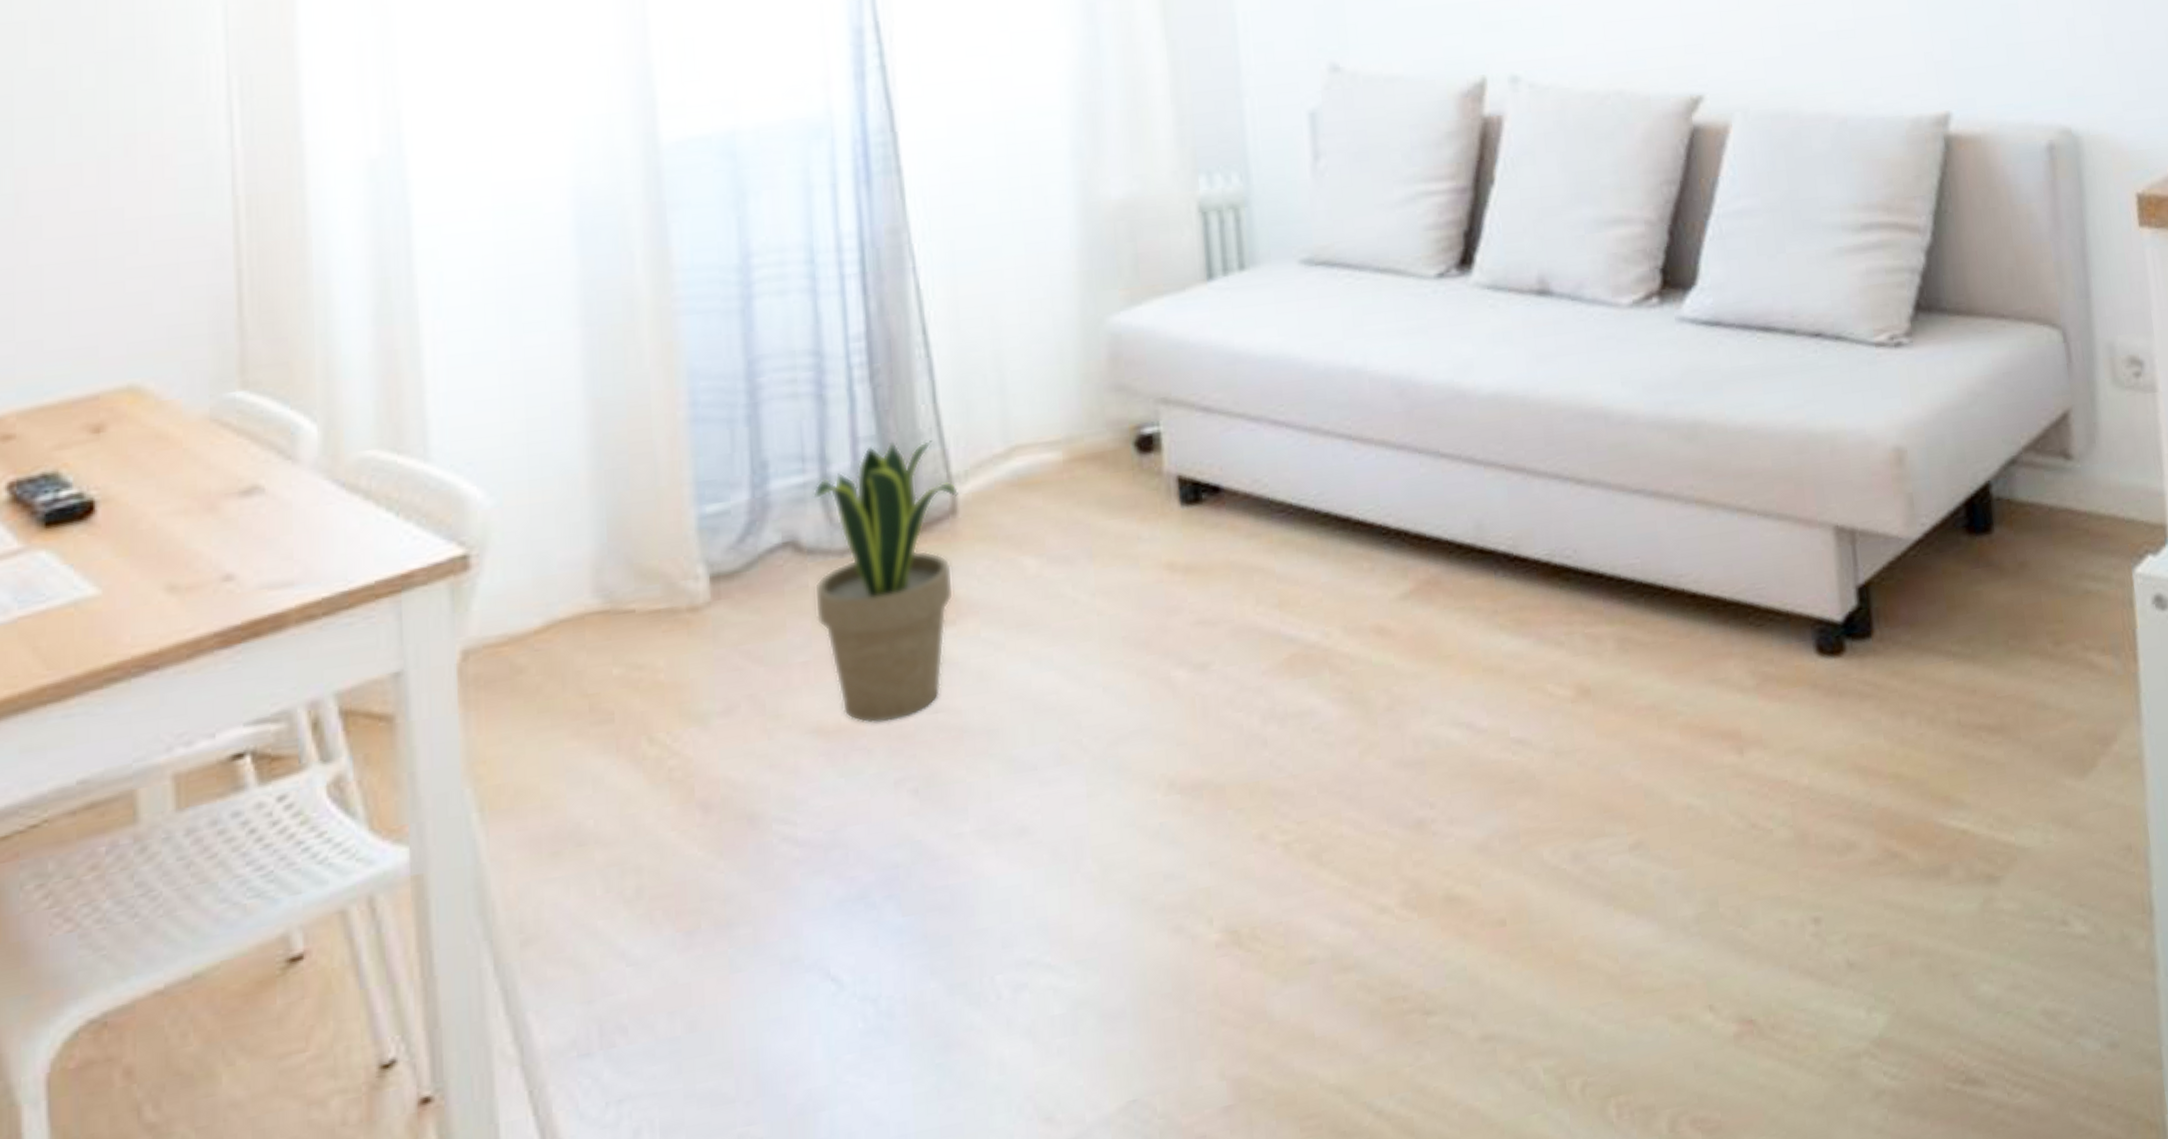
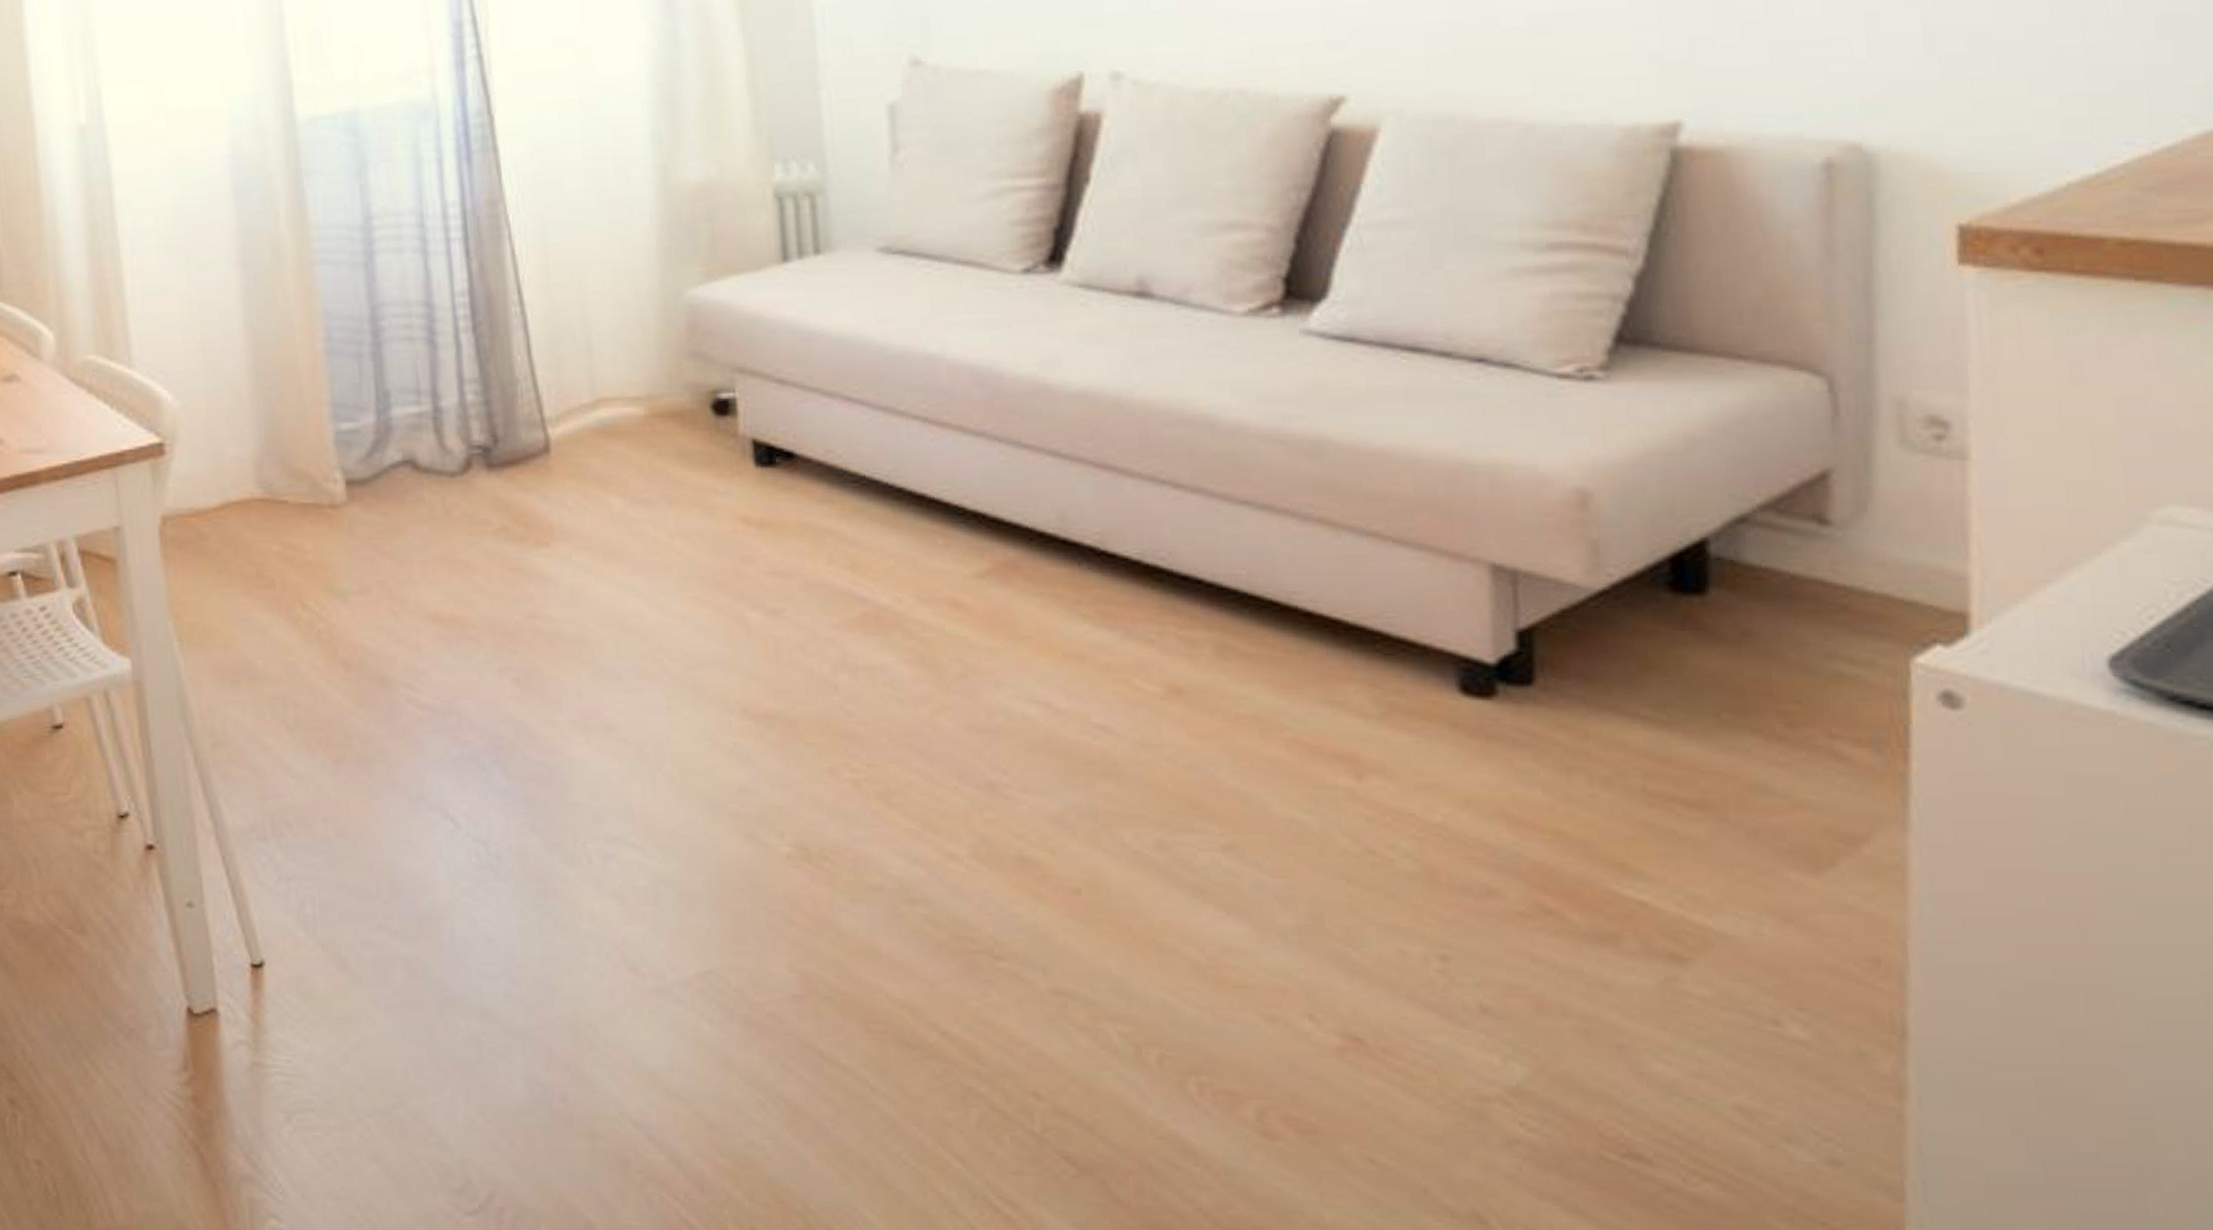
potted plant: present [813,440,958,724] -> none [427,384,551,619]

